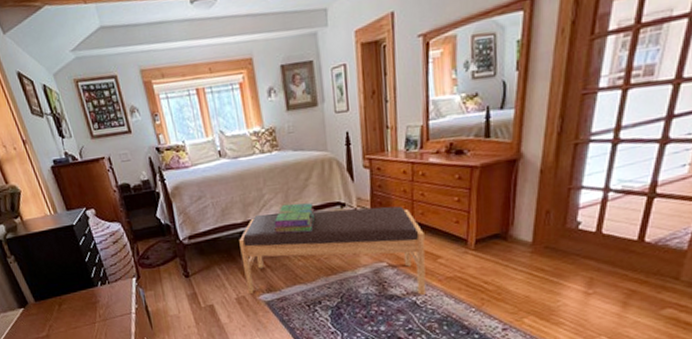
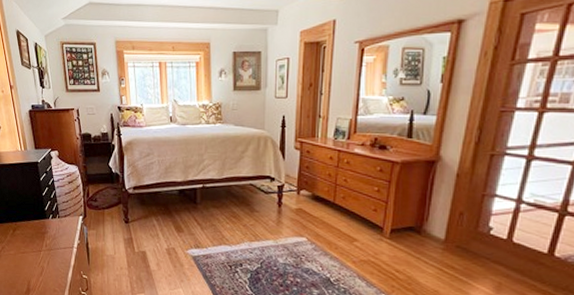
bench: present [239,206,426,295] -> none [176,176,344,273]
stack of books: present [274,203,315,234] -> none [209,171,247,200]

